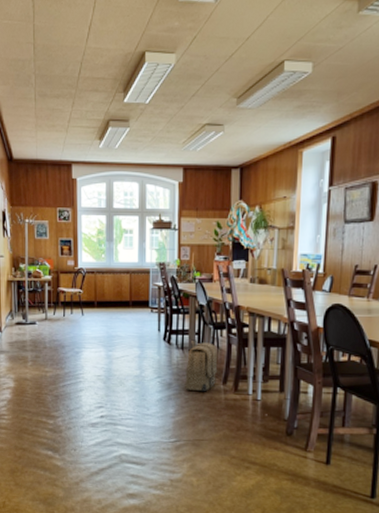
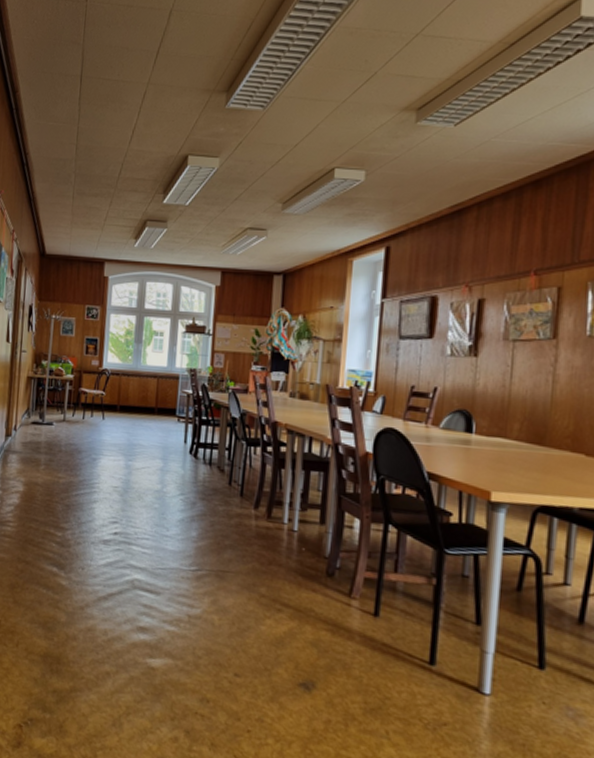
backpack: present [185,341,218,392] -> none [211,456,249,516]

